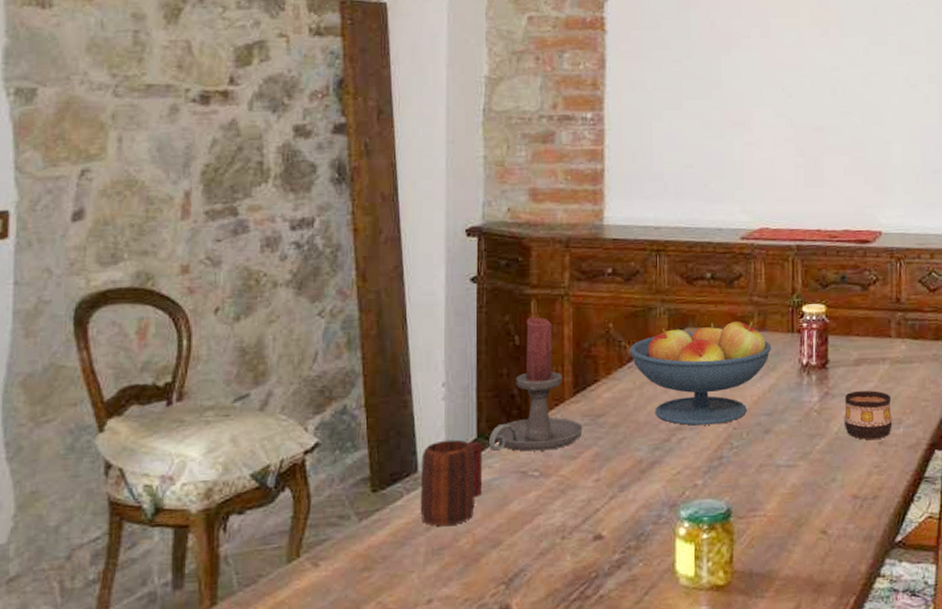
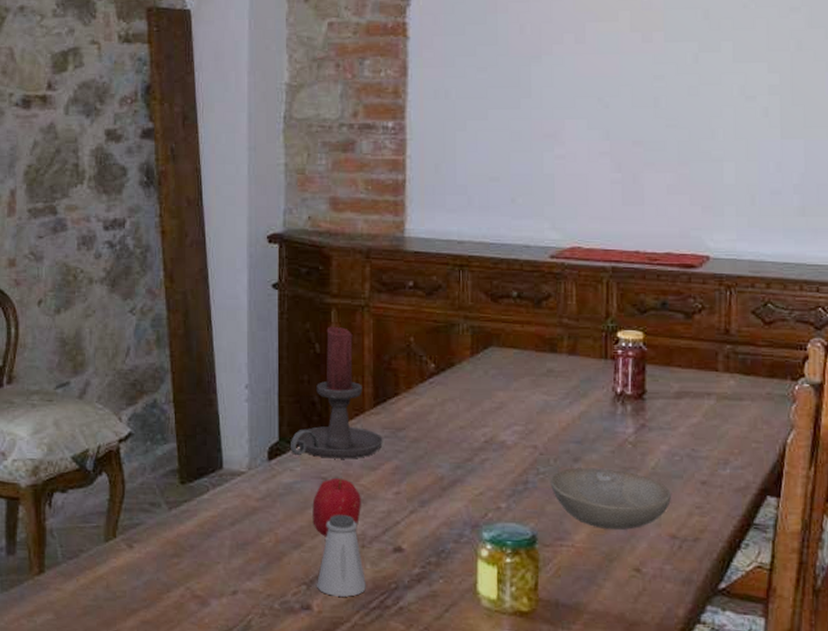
mug: present [420,439,483,527] -> none [225,440,285,524]
fruit: none [511,468,561,532] -> present [312,476,361,537]
saltshaker: none [516,507,566,593] -> present [317,515,366,597]
fruit bowl: present [629,321,772,426] -> none [430,342,583,448]
bowl: none [743,437,854,496] -> present [550,467,672,530]
cup: present [844,390,893,440] -> none [663,426,718,479]

